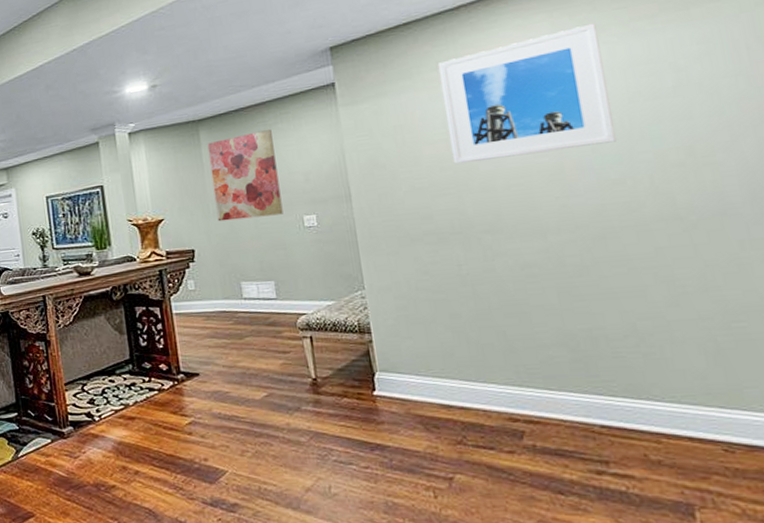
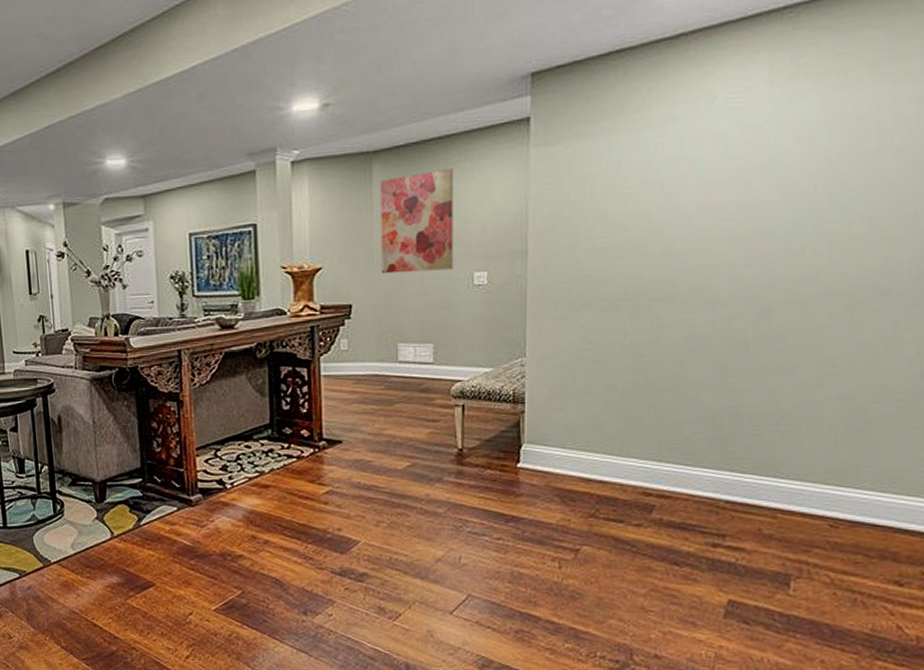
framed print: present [437,22,616,165] -> none [639,68,816,224]

